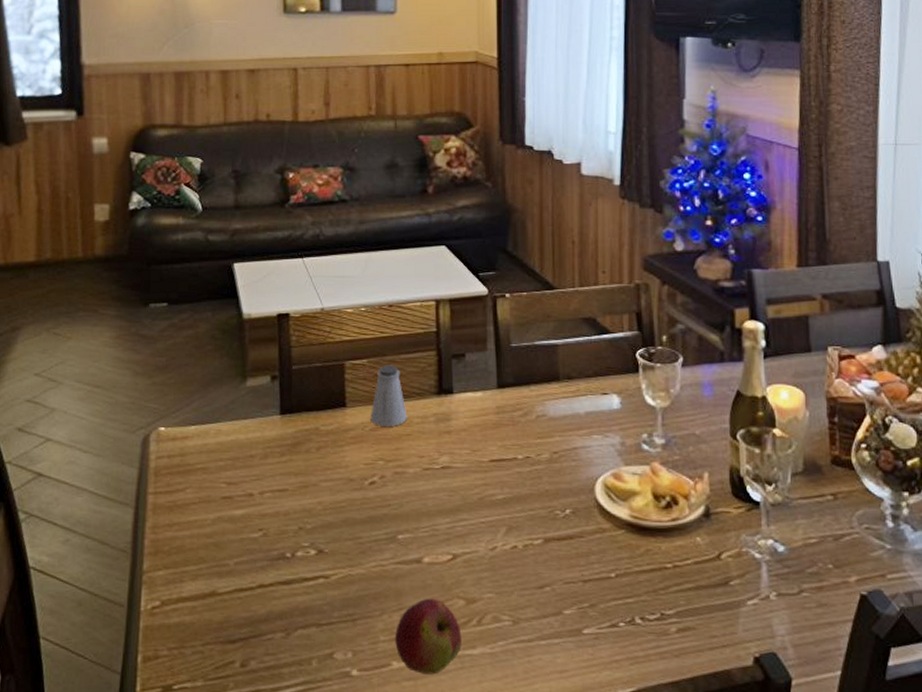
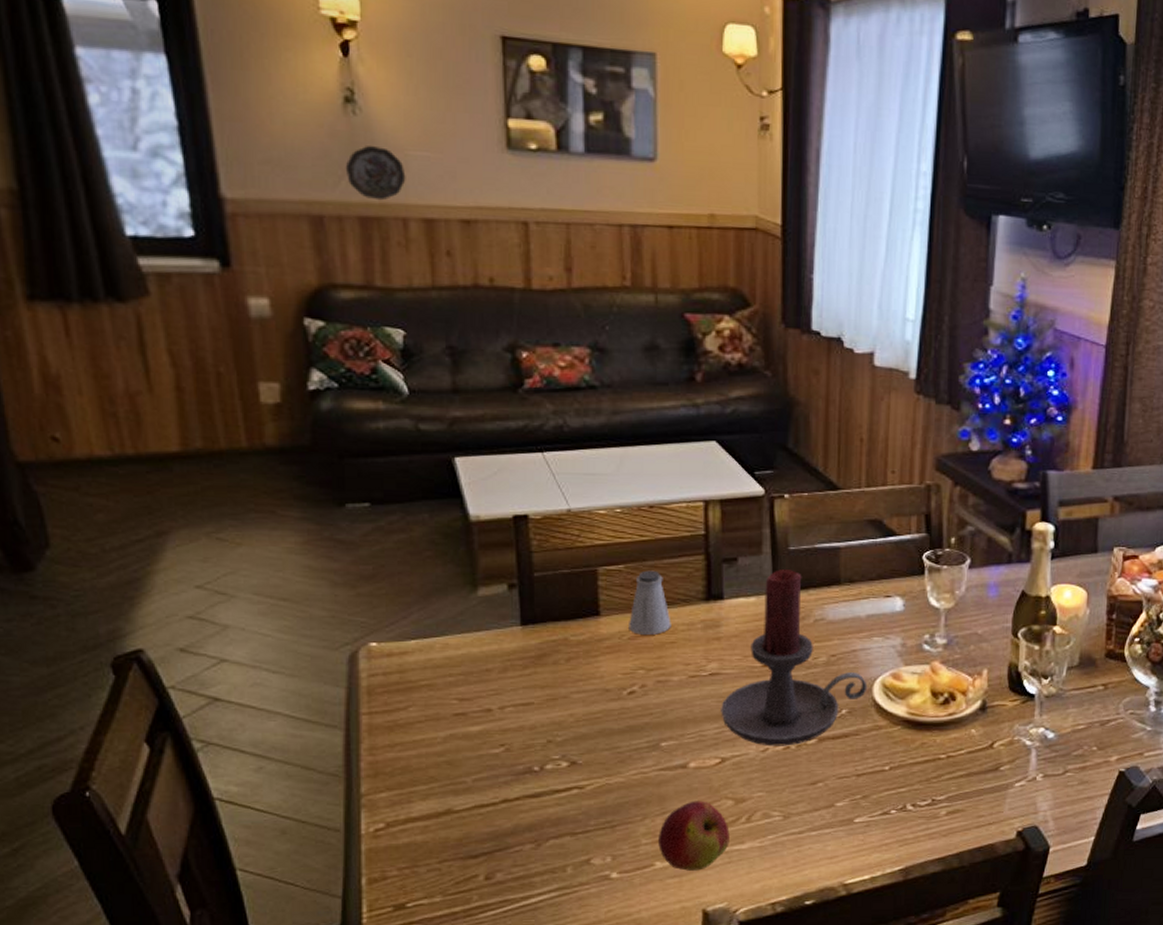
decorative plate: none [167,18,210,59] -> present [345,145,406,201]
candle holder: none [452,365,590,546] -> present [721,569,868,746]

